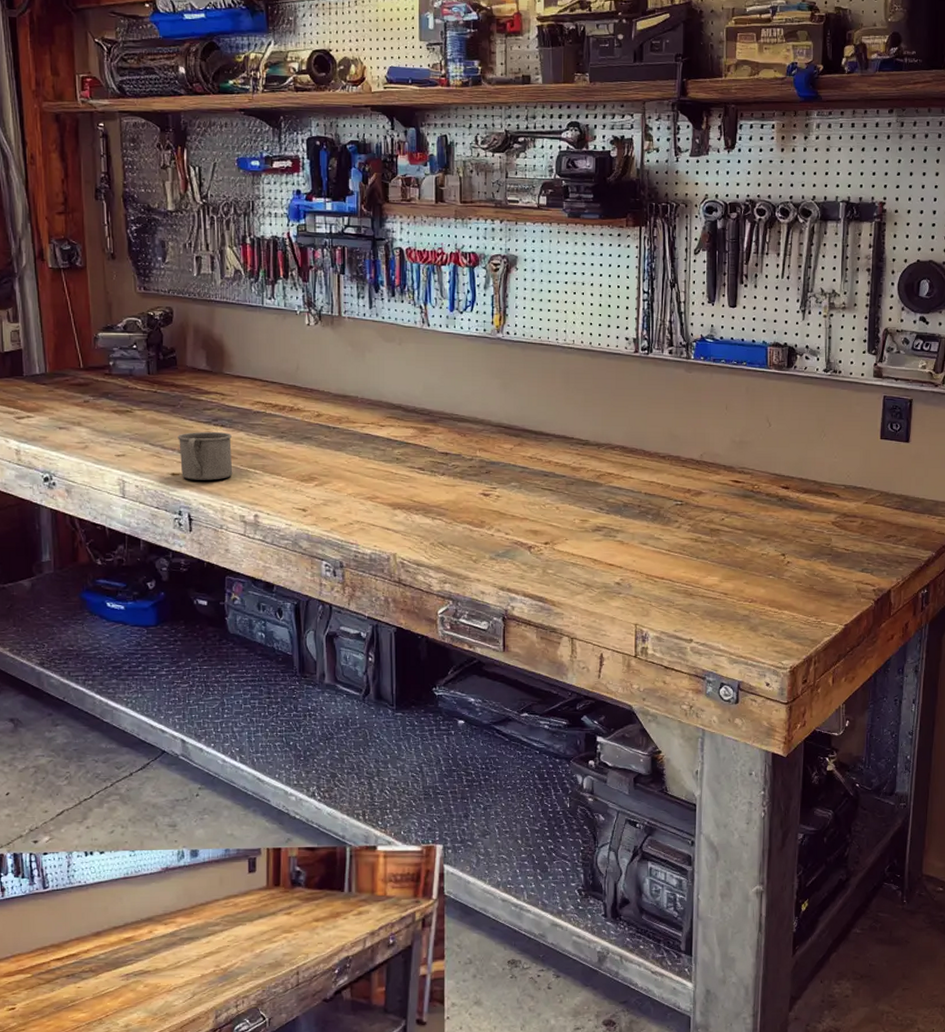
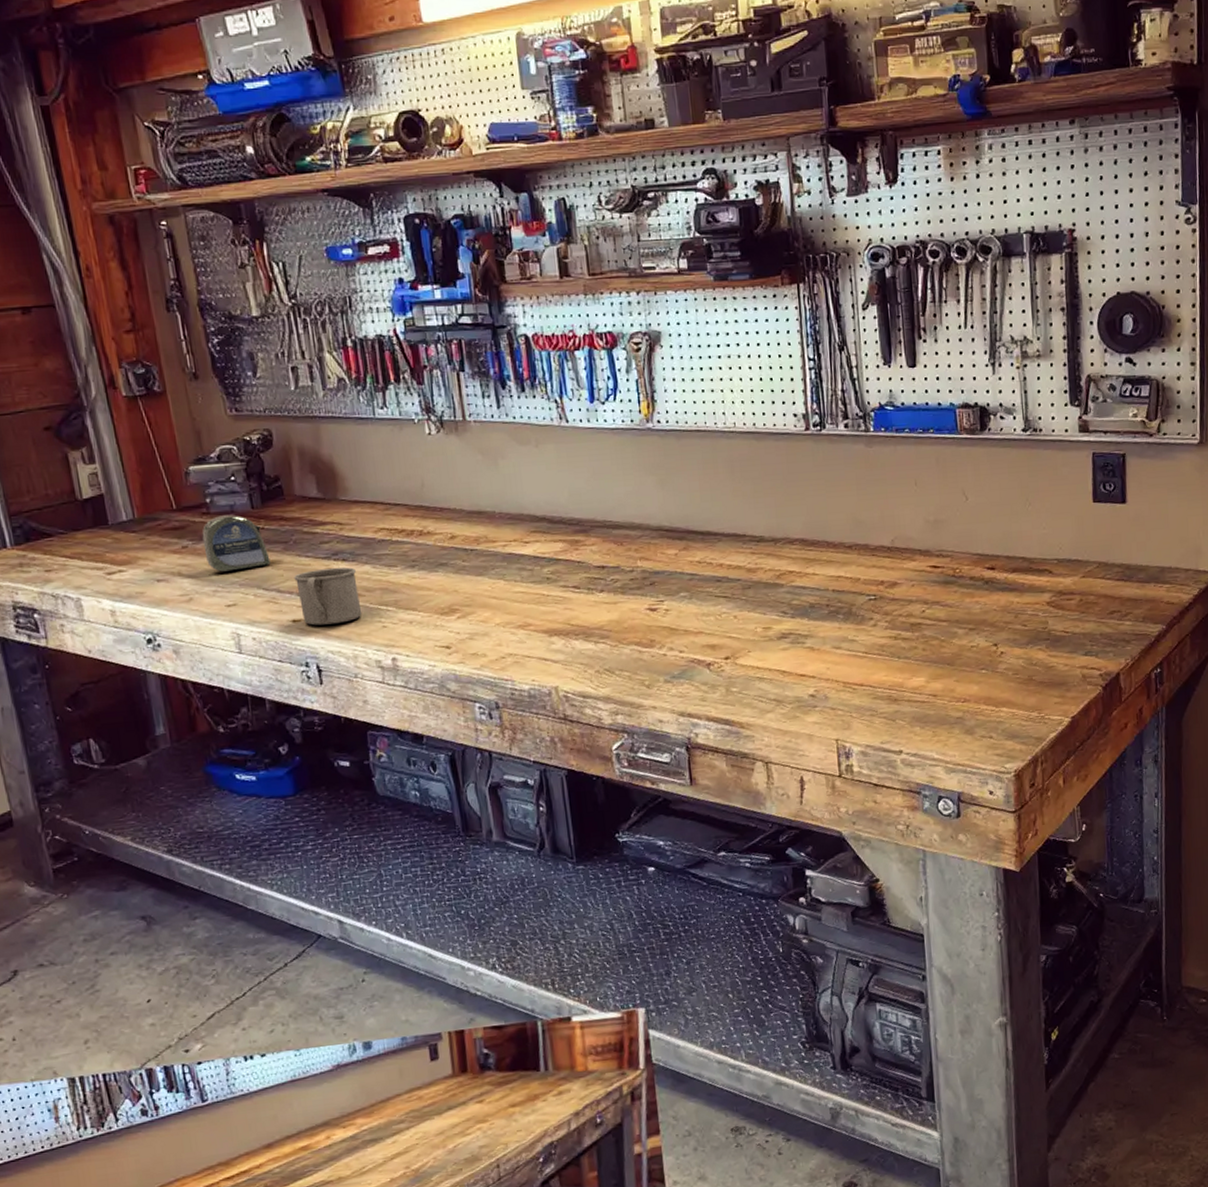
tape measure: none [102,377,159,426] -> present [202,514,271,572]

